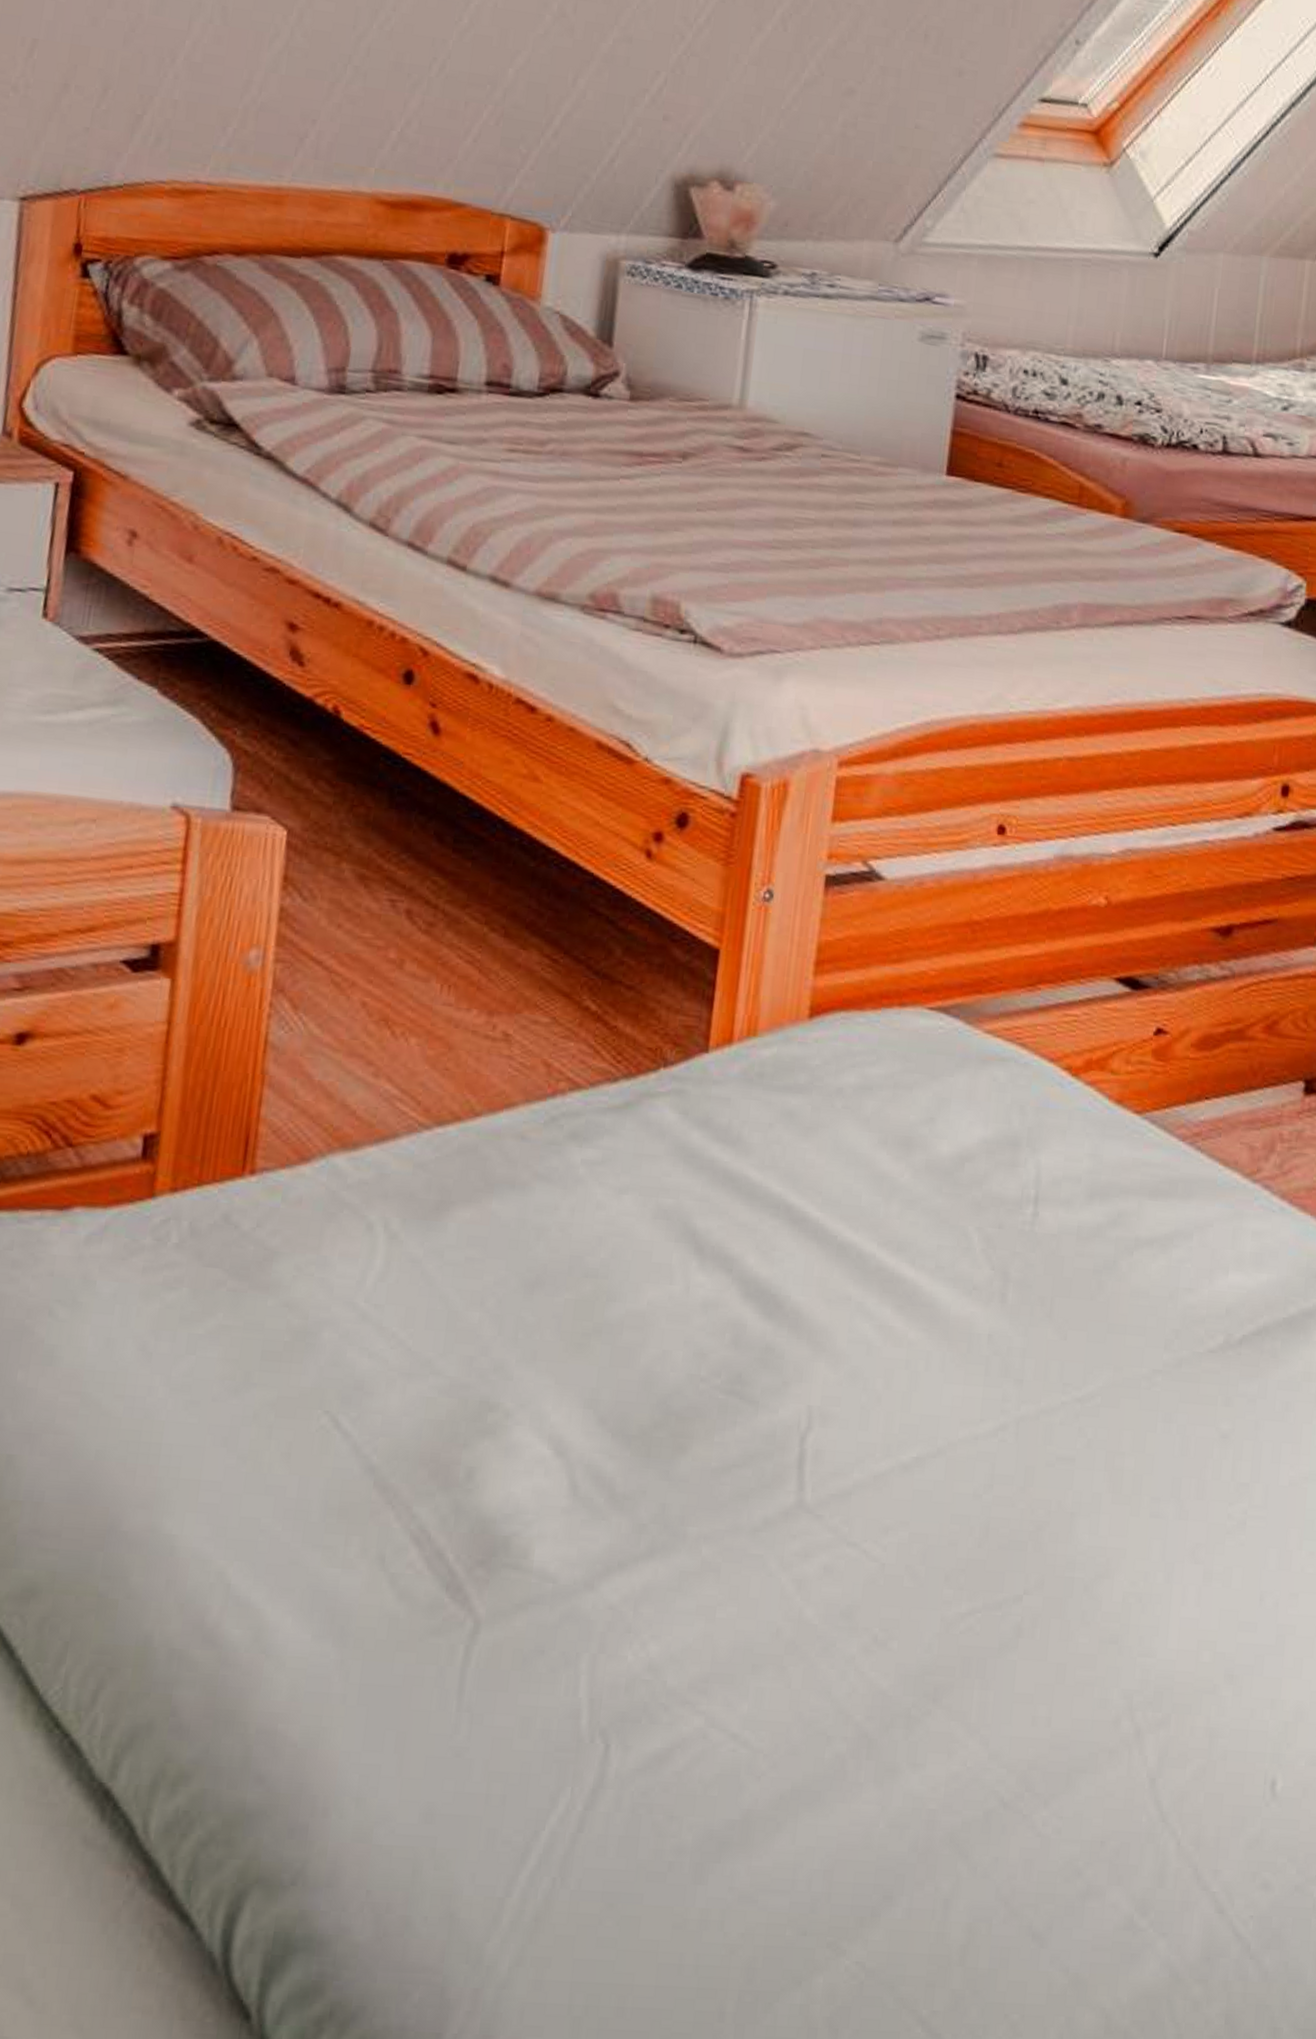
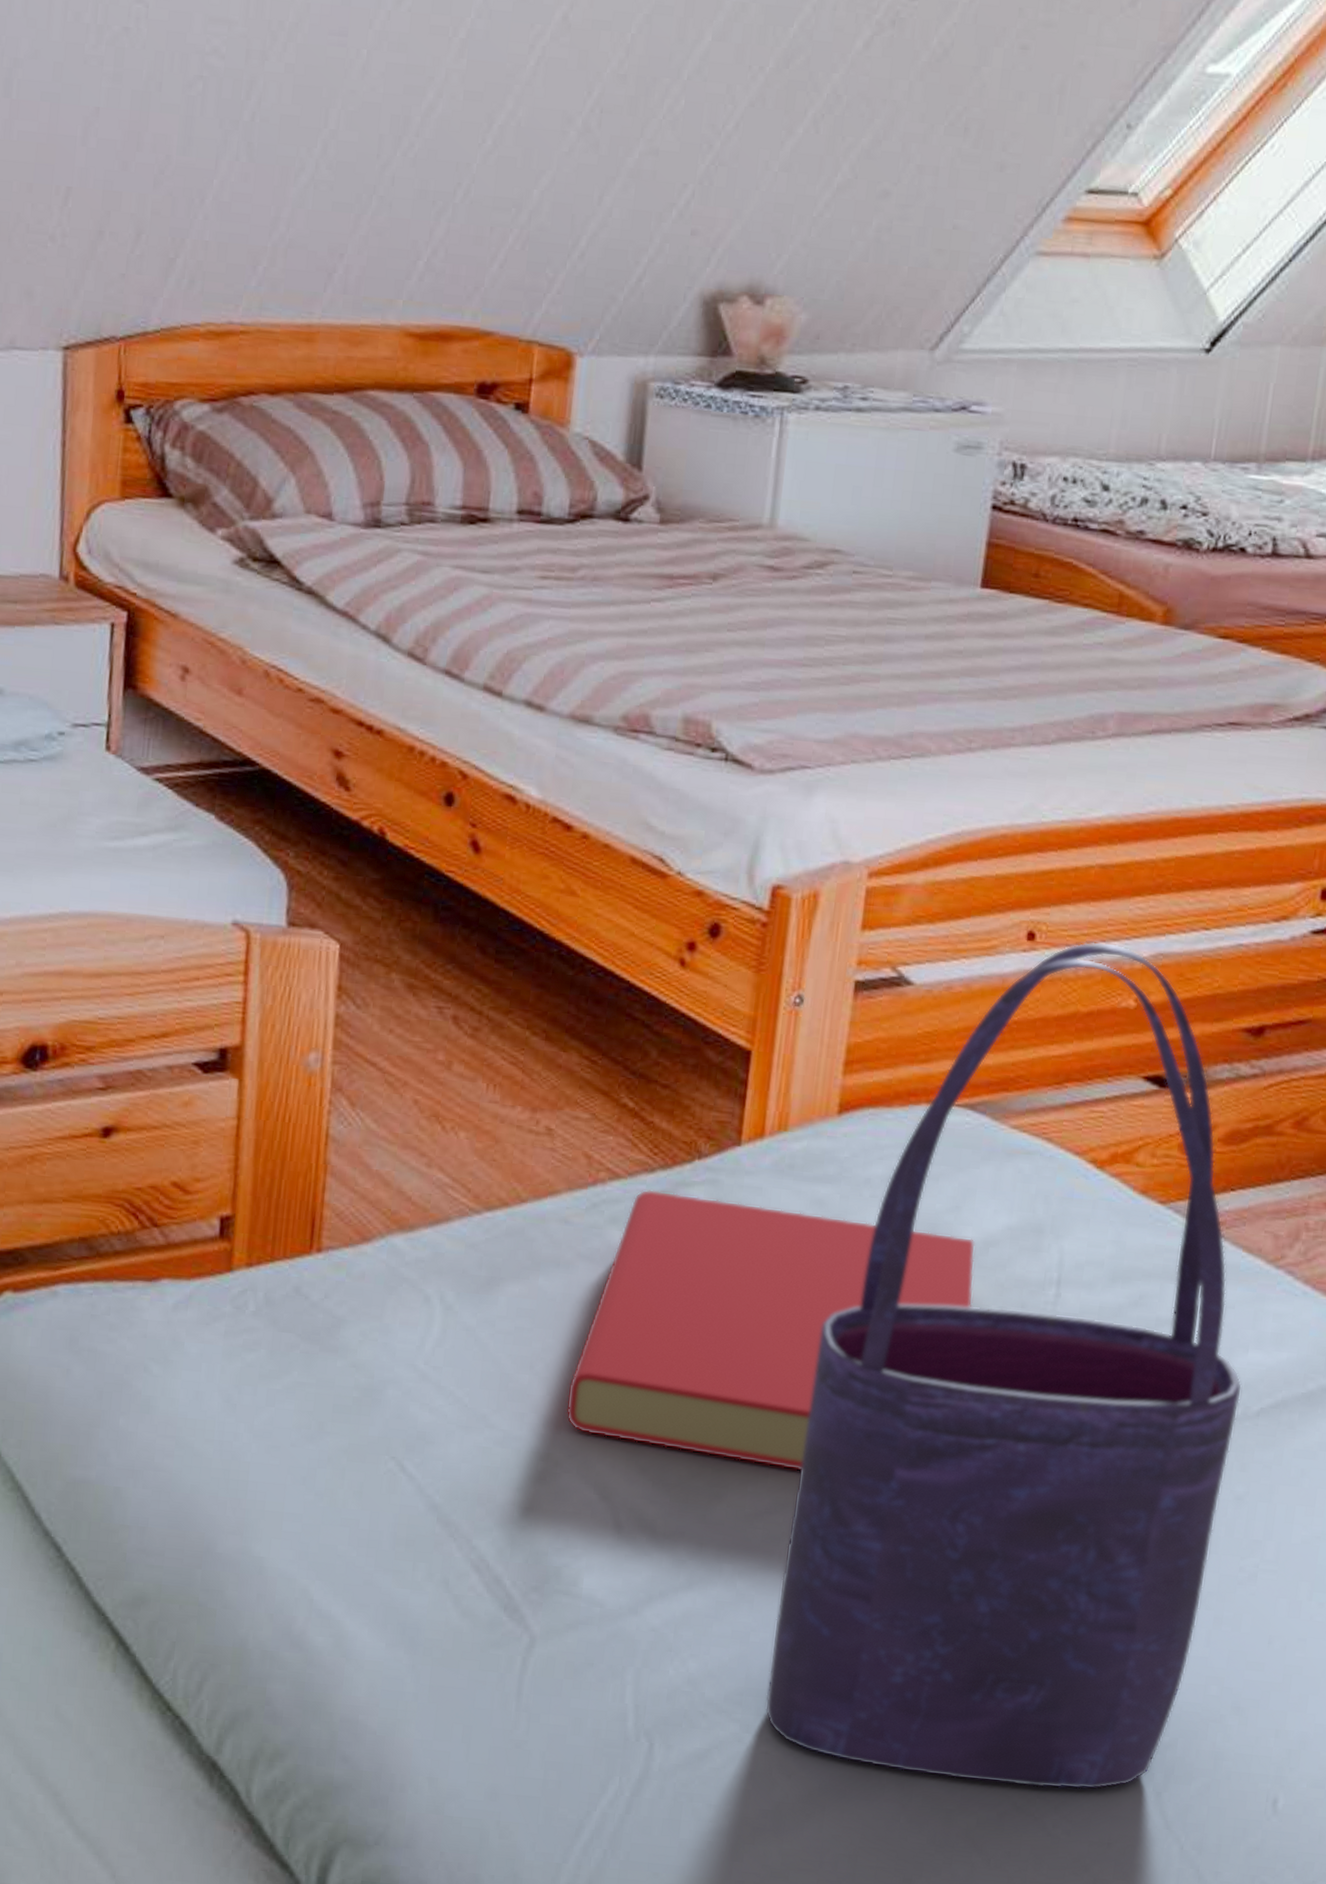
book: none [518,1101,951,1417] -> present [566,1189,976,1471]
tote bag: none [732,836,1224,1779] -> present [765,941,1243,1790]

